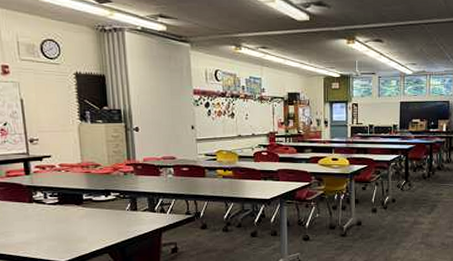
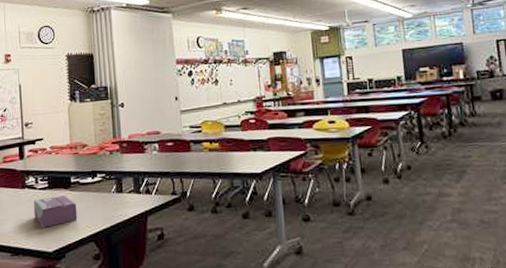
tissue box: none [42,210,91,240] -> present [33,194,78,228]

